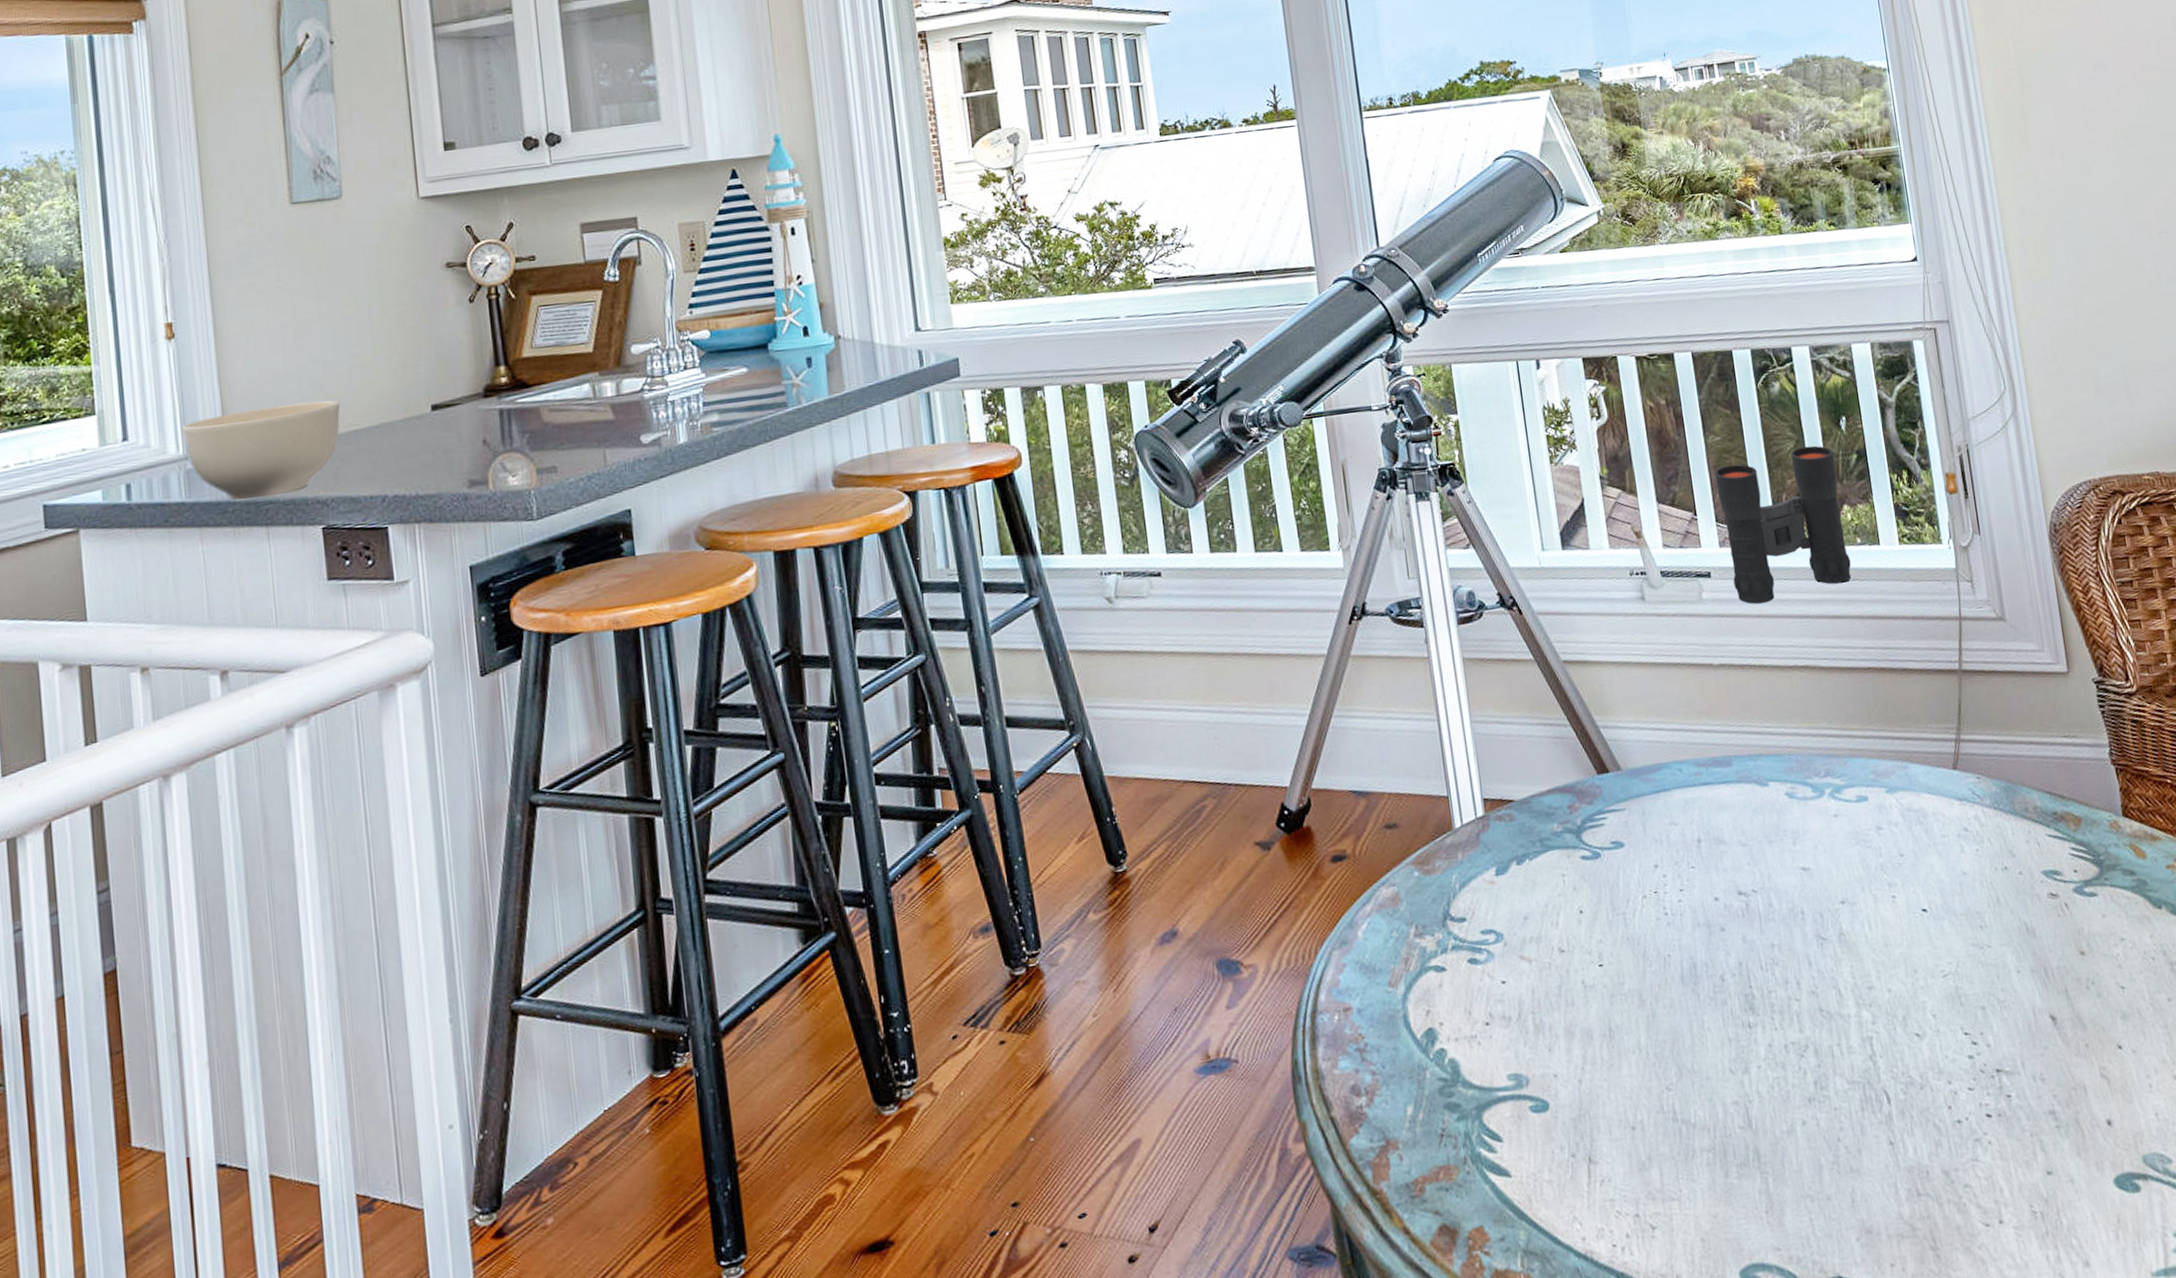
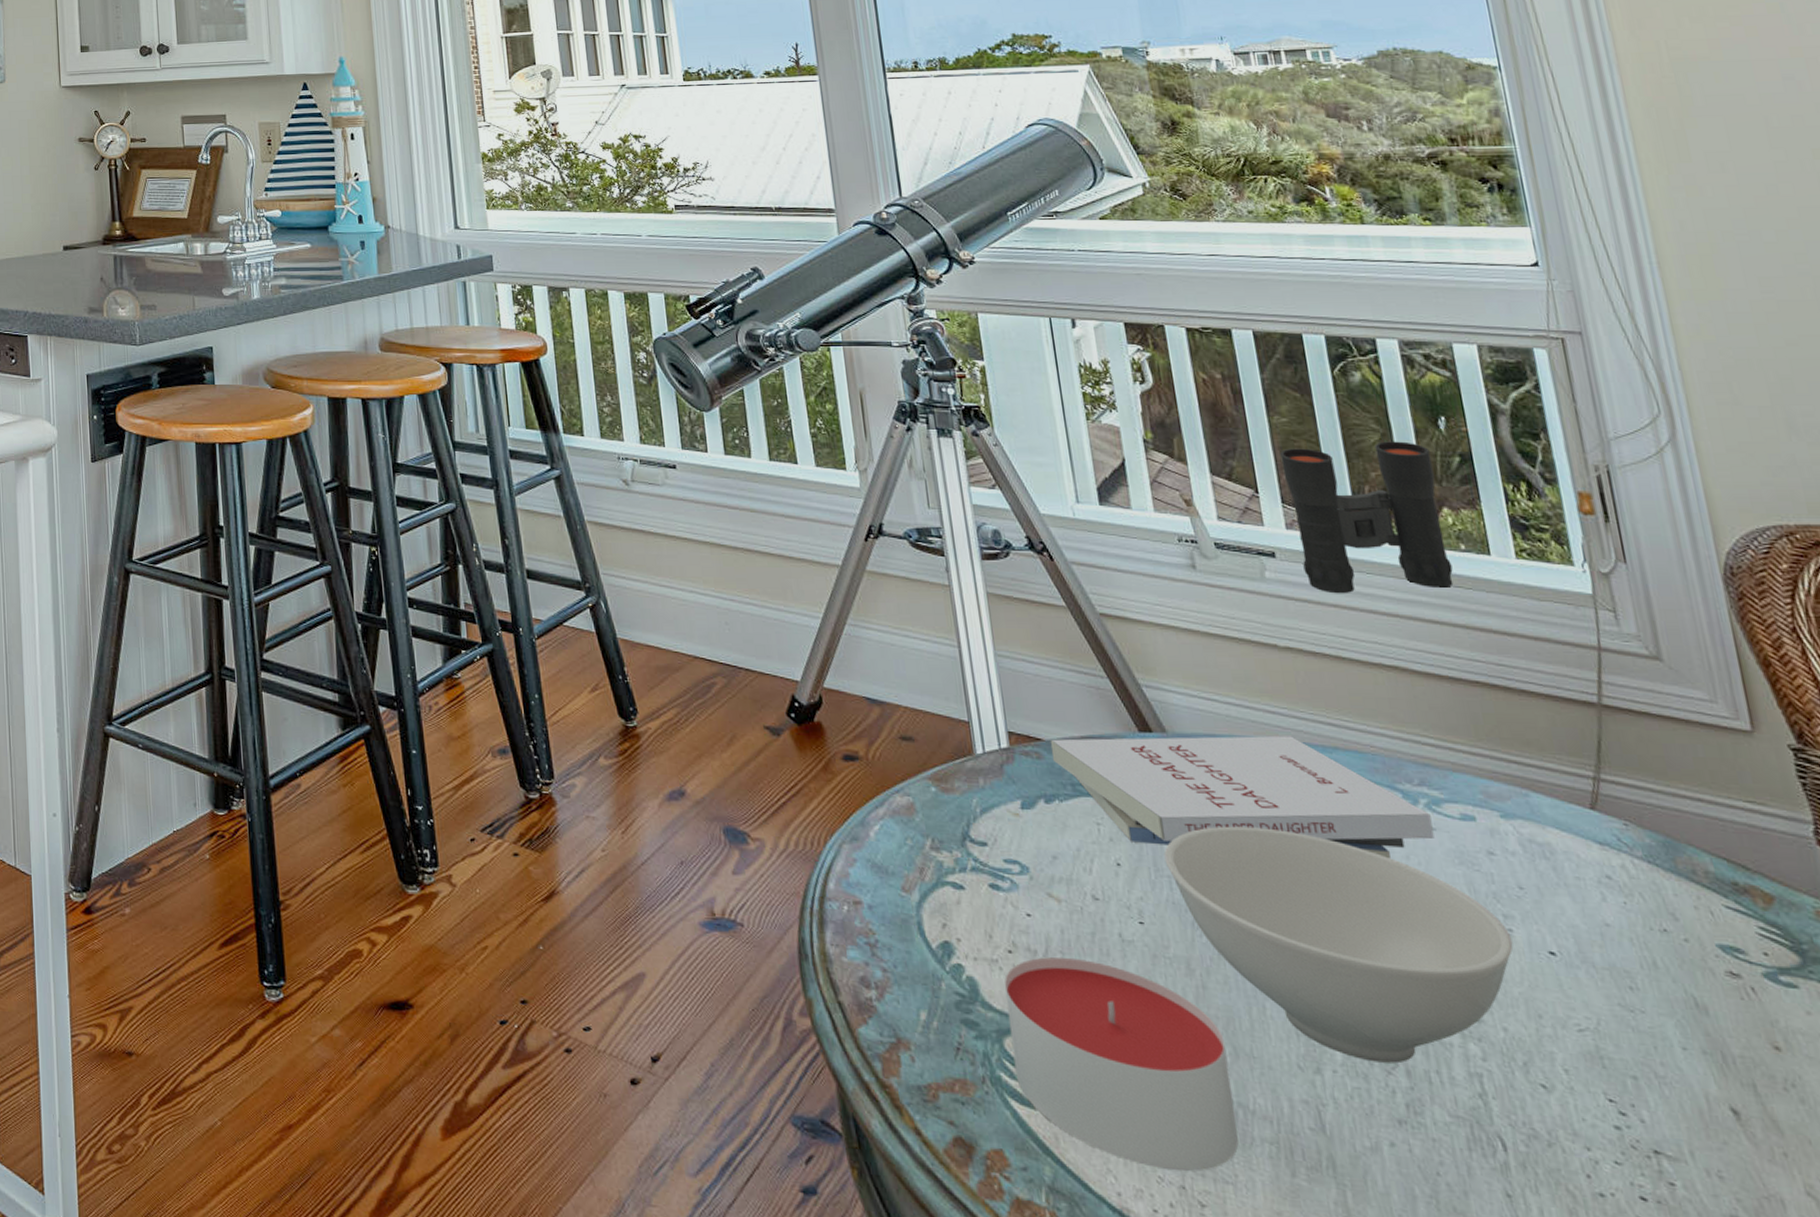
candle: none [1482,1014,1683,1204] -> present [1004,956,1239,1172]
books: none [1520,751,1837,887] -> present [1050,735,1435,859]
bowl: none [1619,844,1896,1050] -> present [1164,826,1514,1064]

